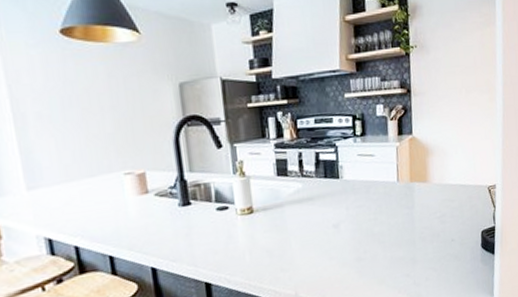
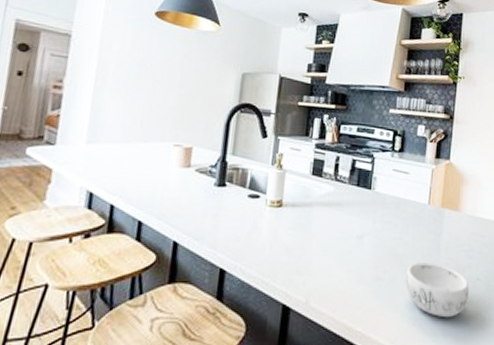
decorative bowl: none [385,234,446,281] -> present [405,261,469,318]

